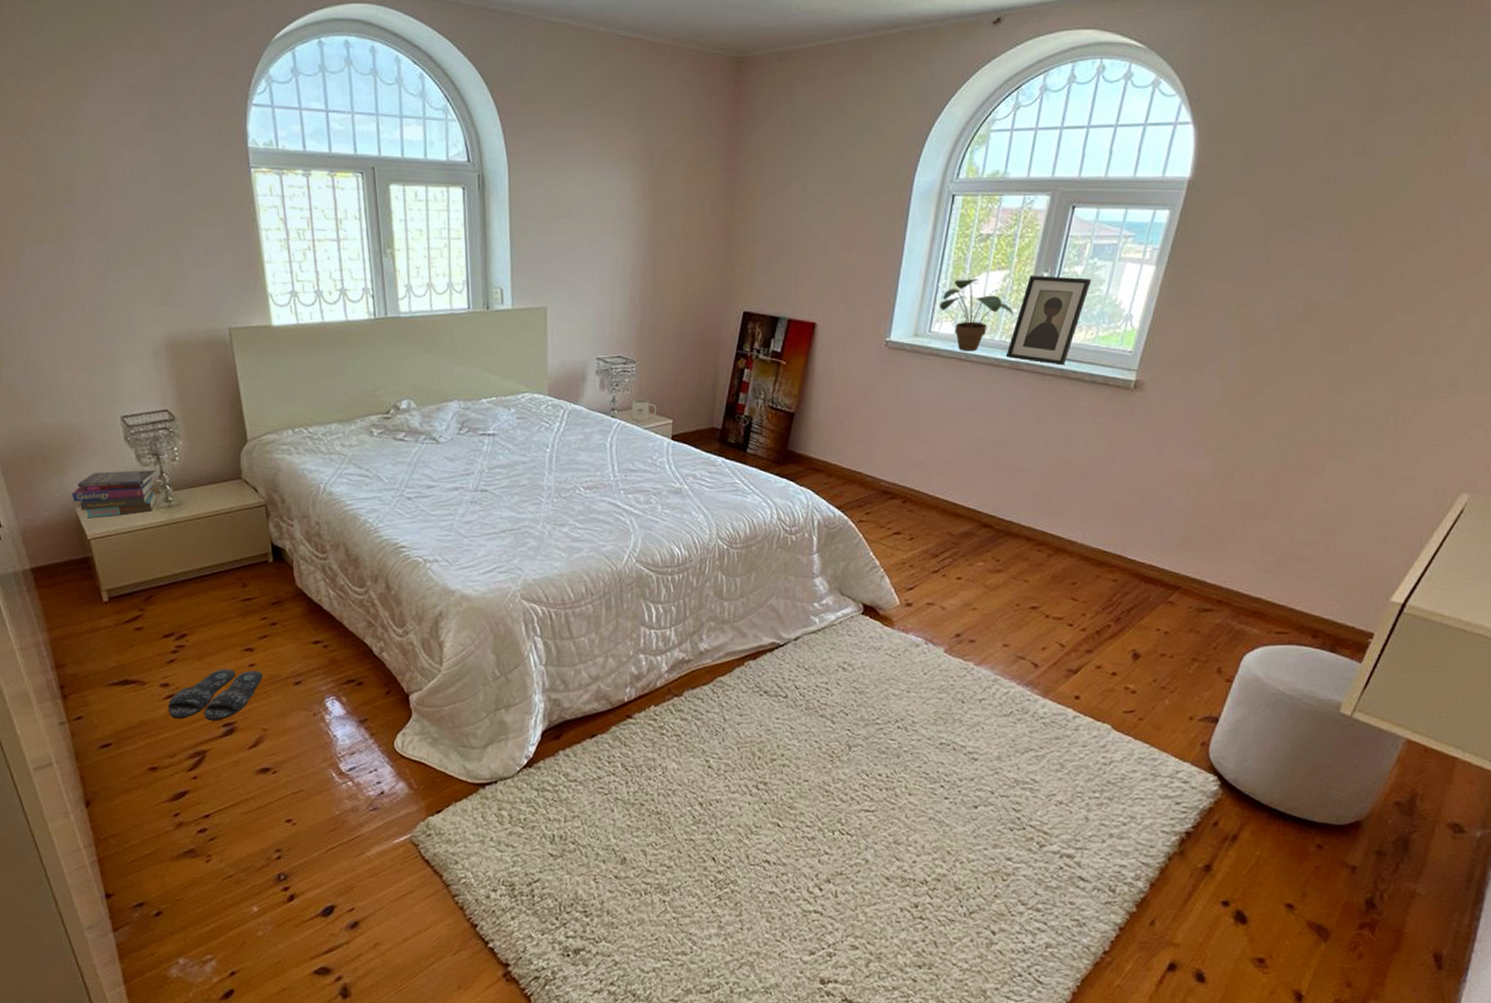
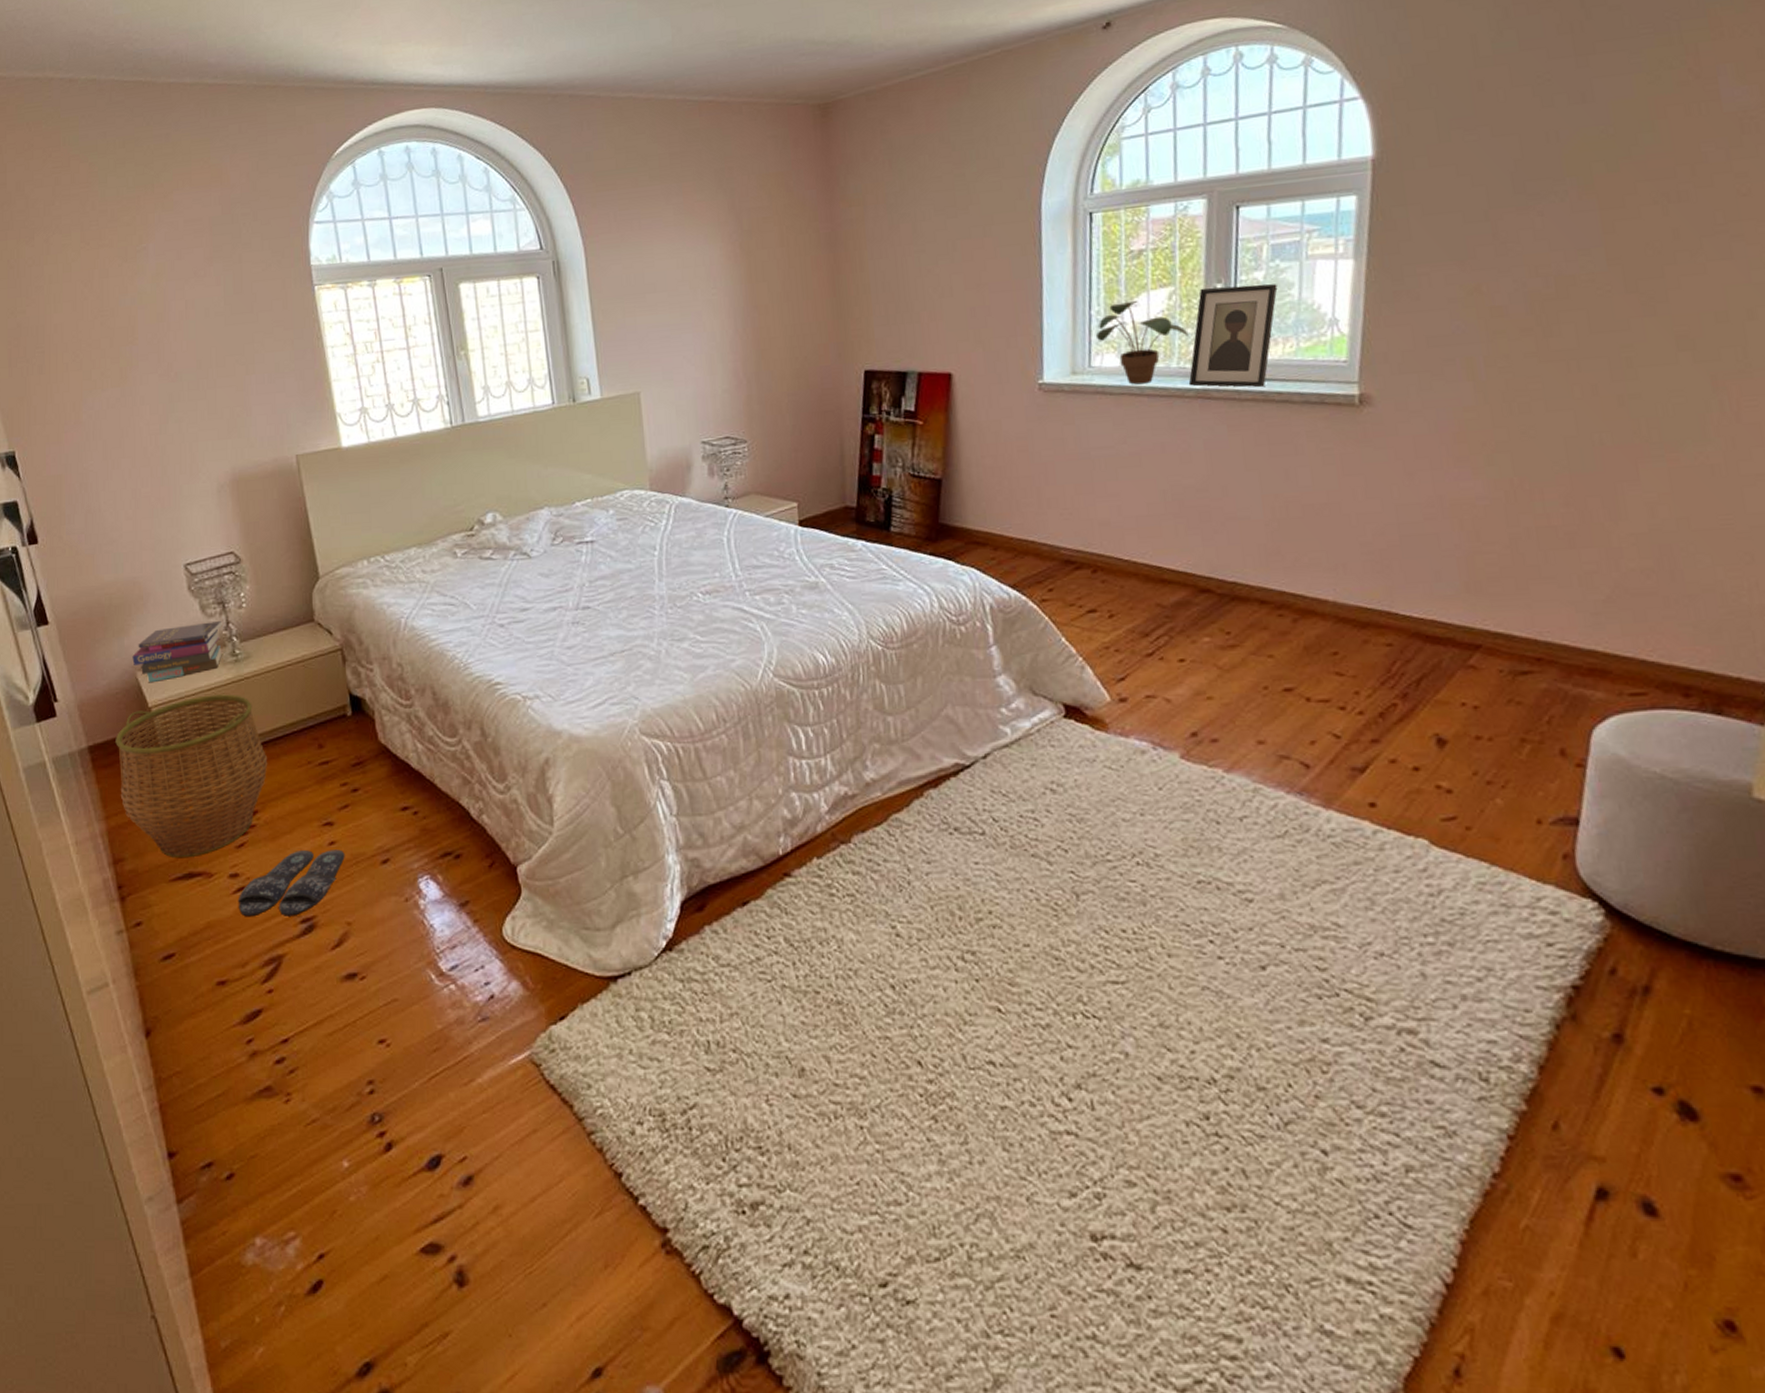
basket: none [57,533,197,668] -> present [115,694,268,858]
mug: present [631,399,657,422] -> none [747,482,778,510]

